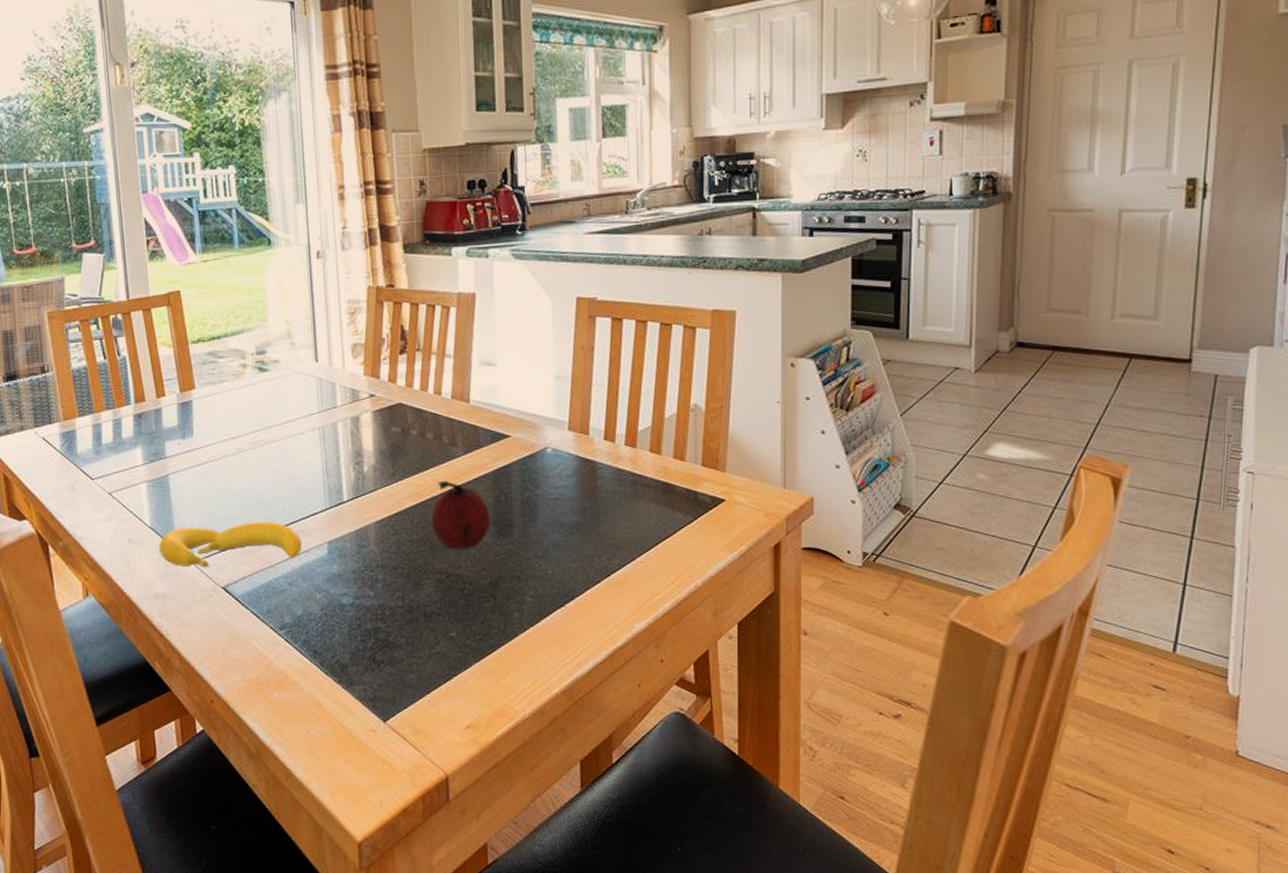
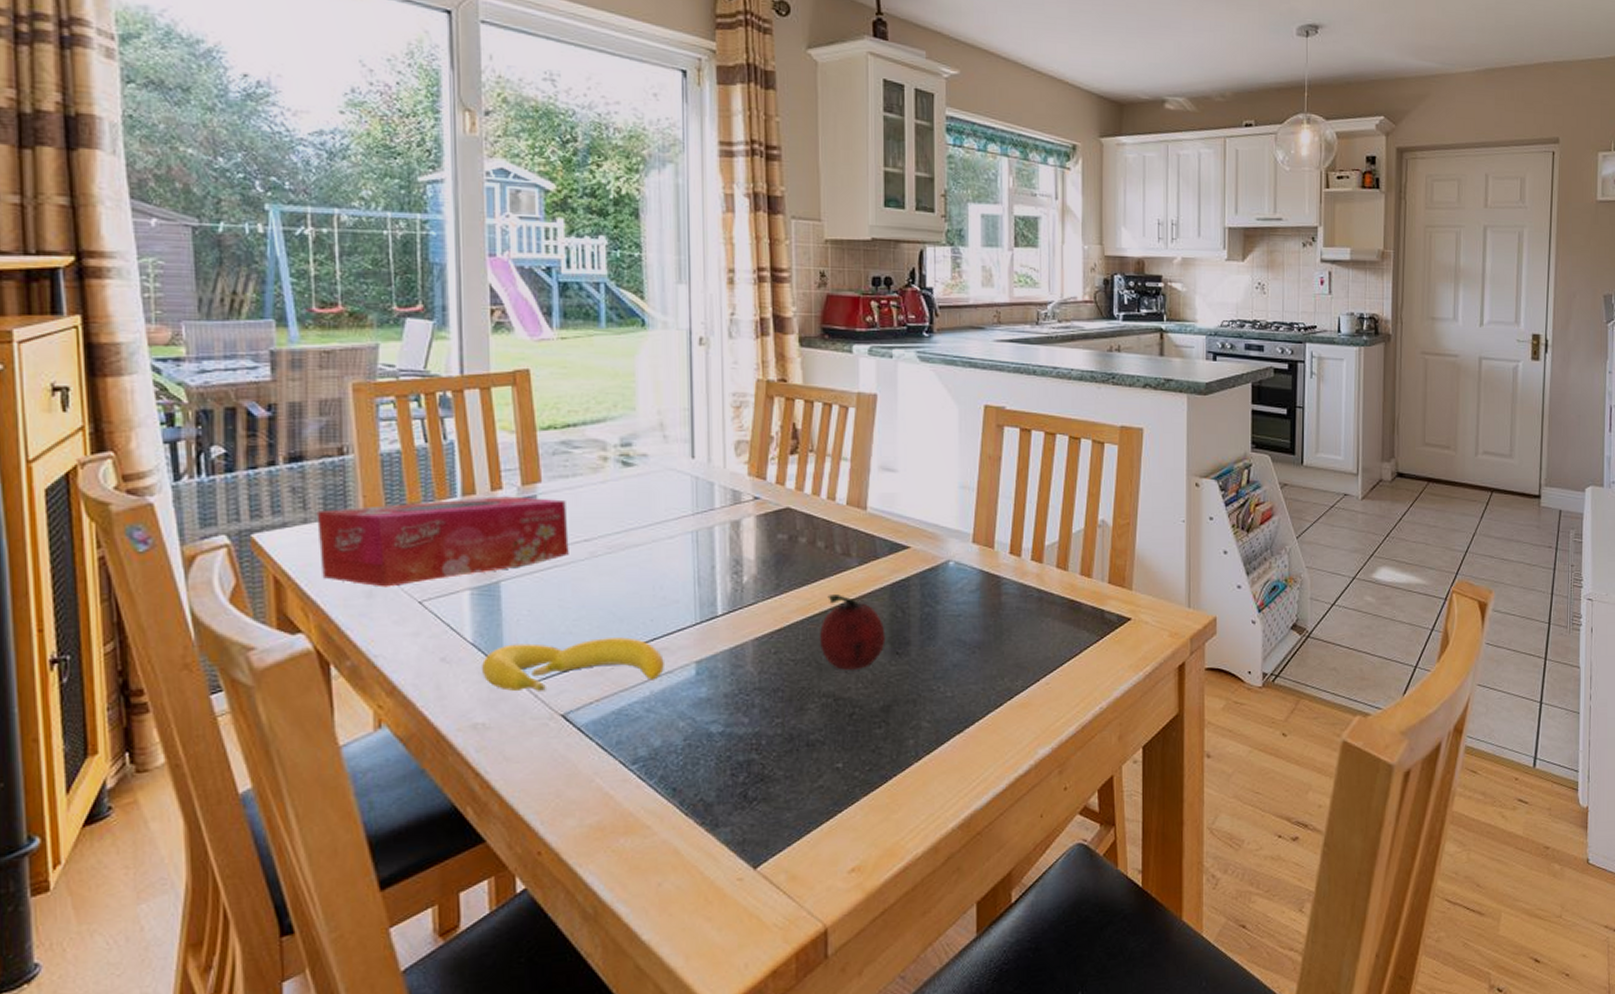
tissue box: none [29,402,220,482] -> present [316,496,569,587]

